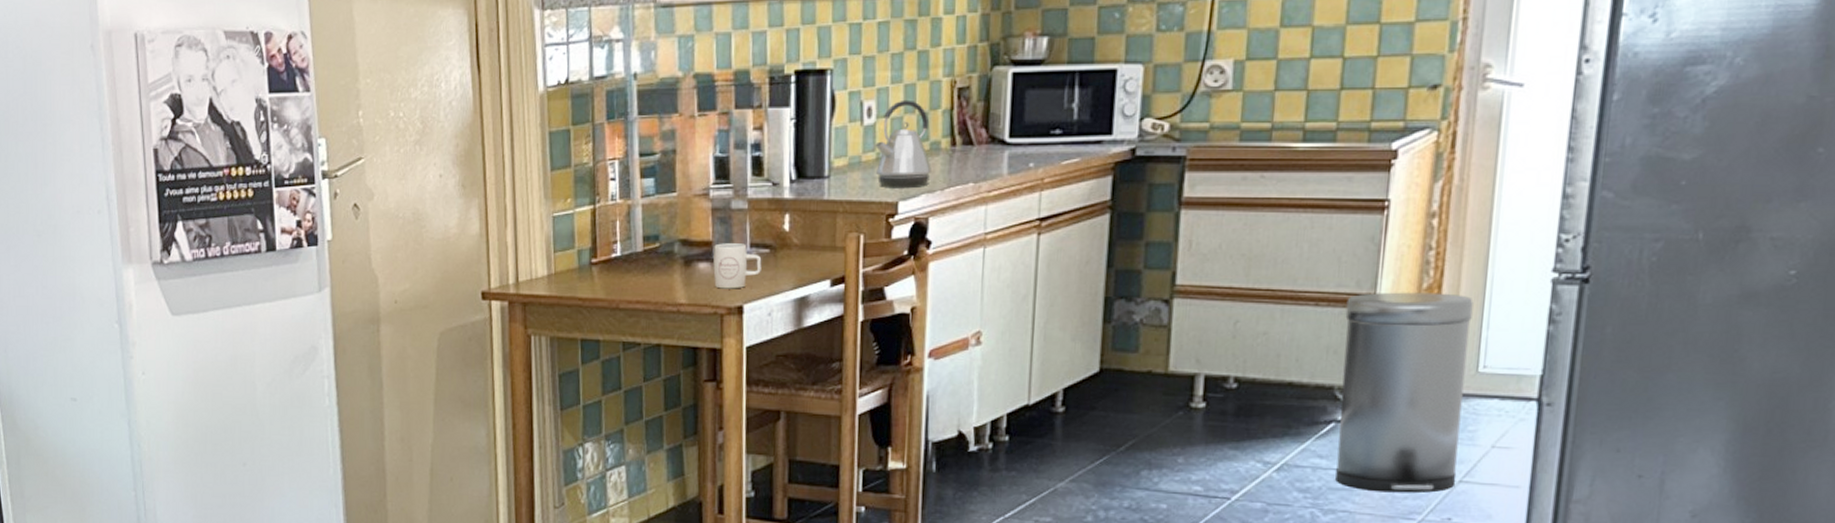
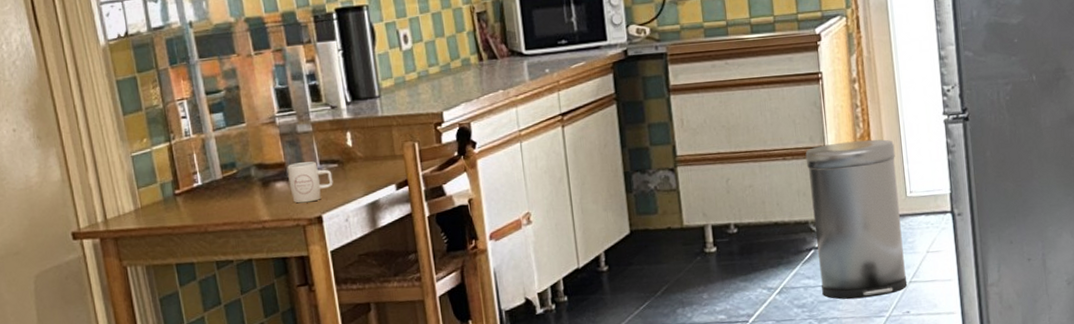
kettle: present [875,99,931,189] -> none [415,25,466,102]

